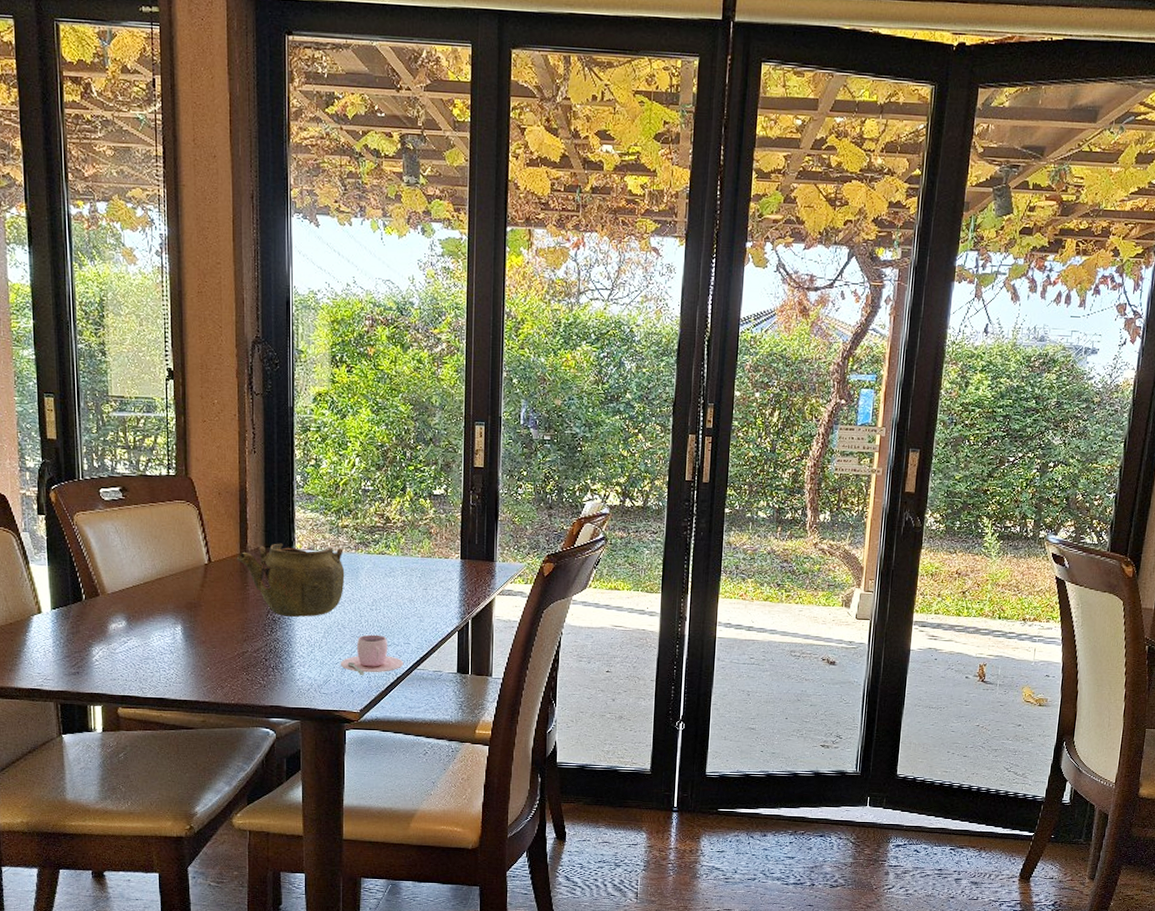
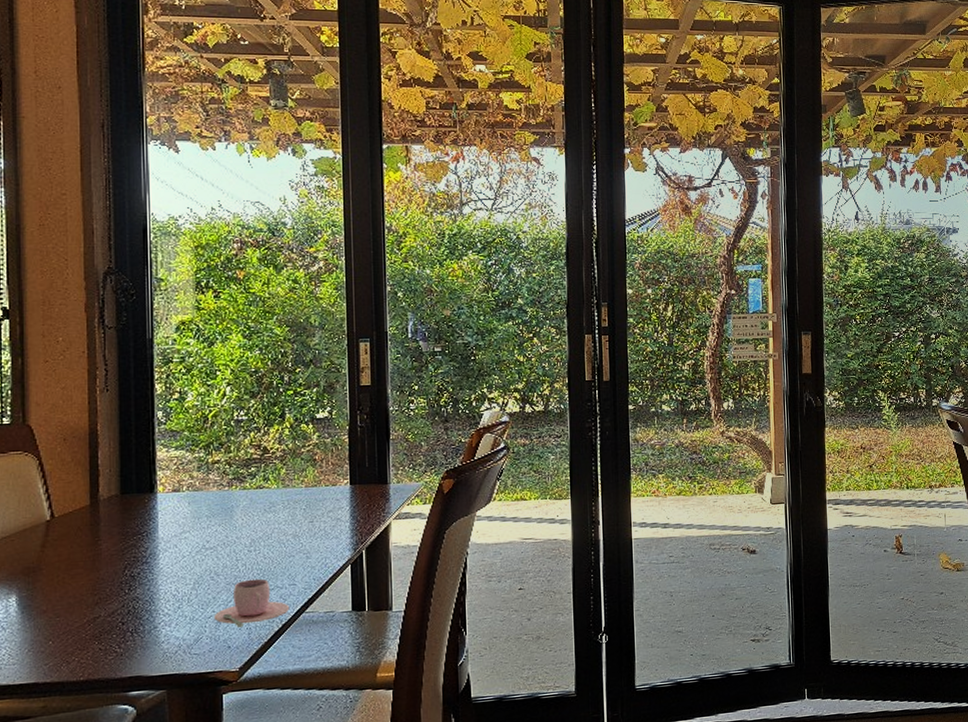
teapot: present [236,543,345,617] -> none [85,486,217,571]

